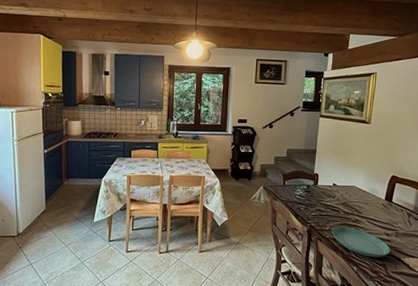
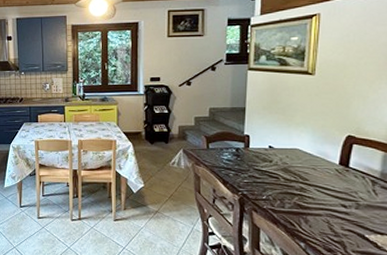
saucer: present [332,226,390,257] -> none [270,195,349,233]

